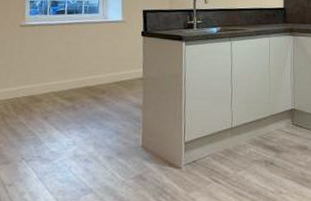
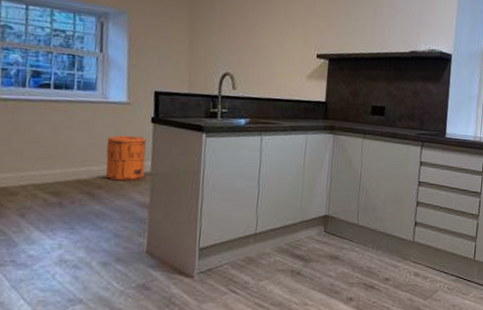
trash can: none [107,48,138,86] -> present [105,135,146,181]

